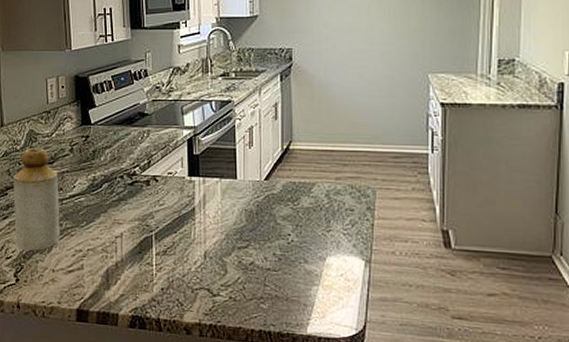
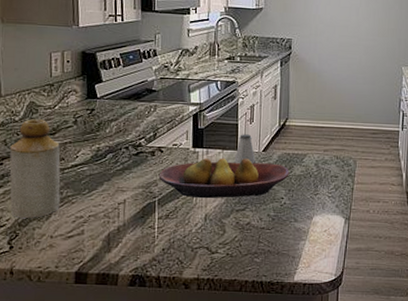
fruit bowl: none [154,187,296,234] -> present [158,158,290,199]
saltshaker: none [234,160,257,195] -> present [234,134,256,164]

